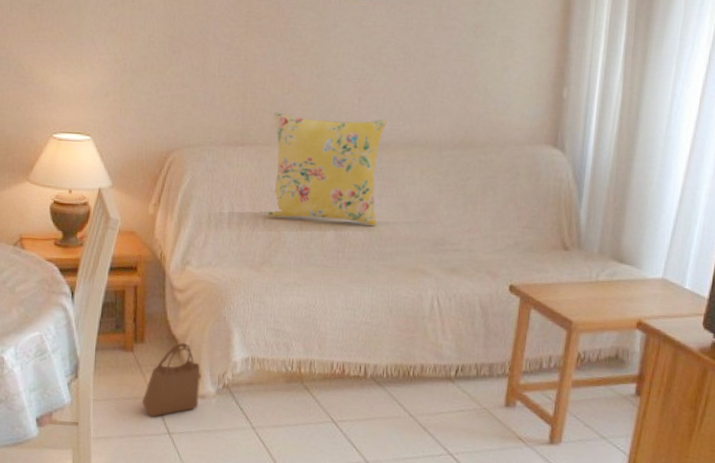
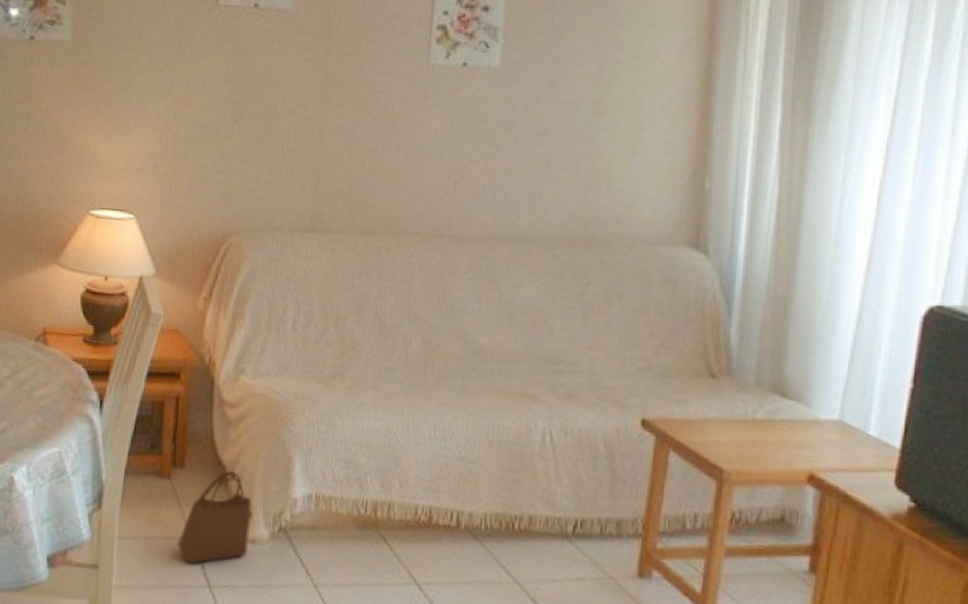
pillow: present [267,112,387,226] -> none [339,194,488,336]

